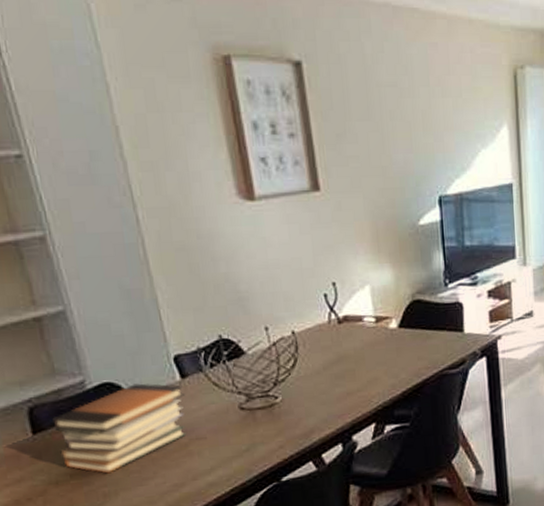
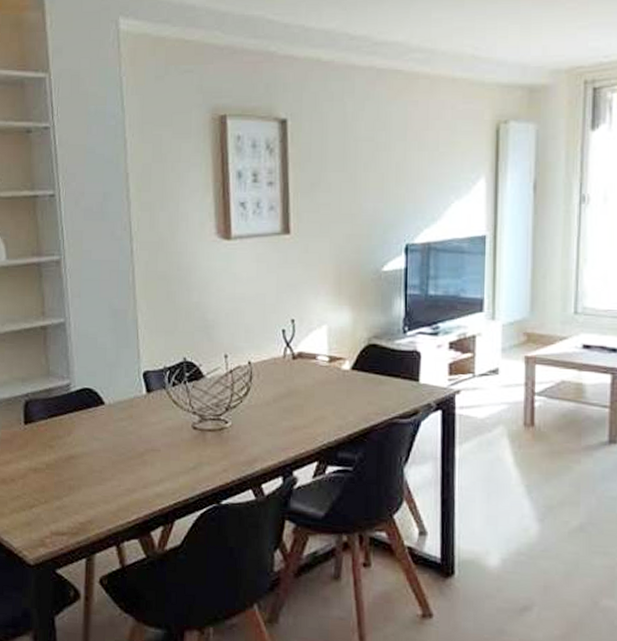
book stack: present [52,383,186,474] -> none [41,392,148,469]

